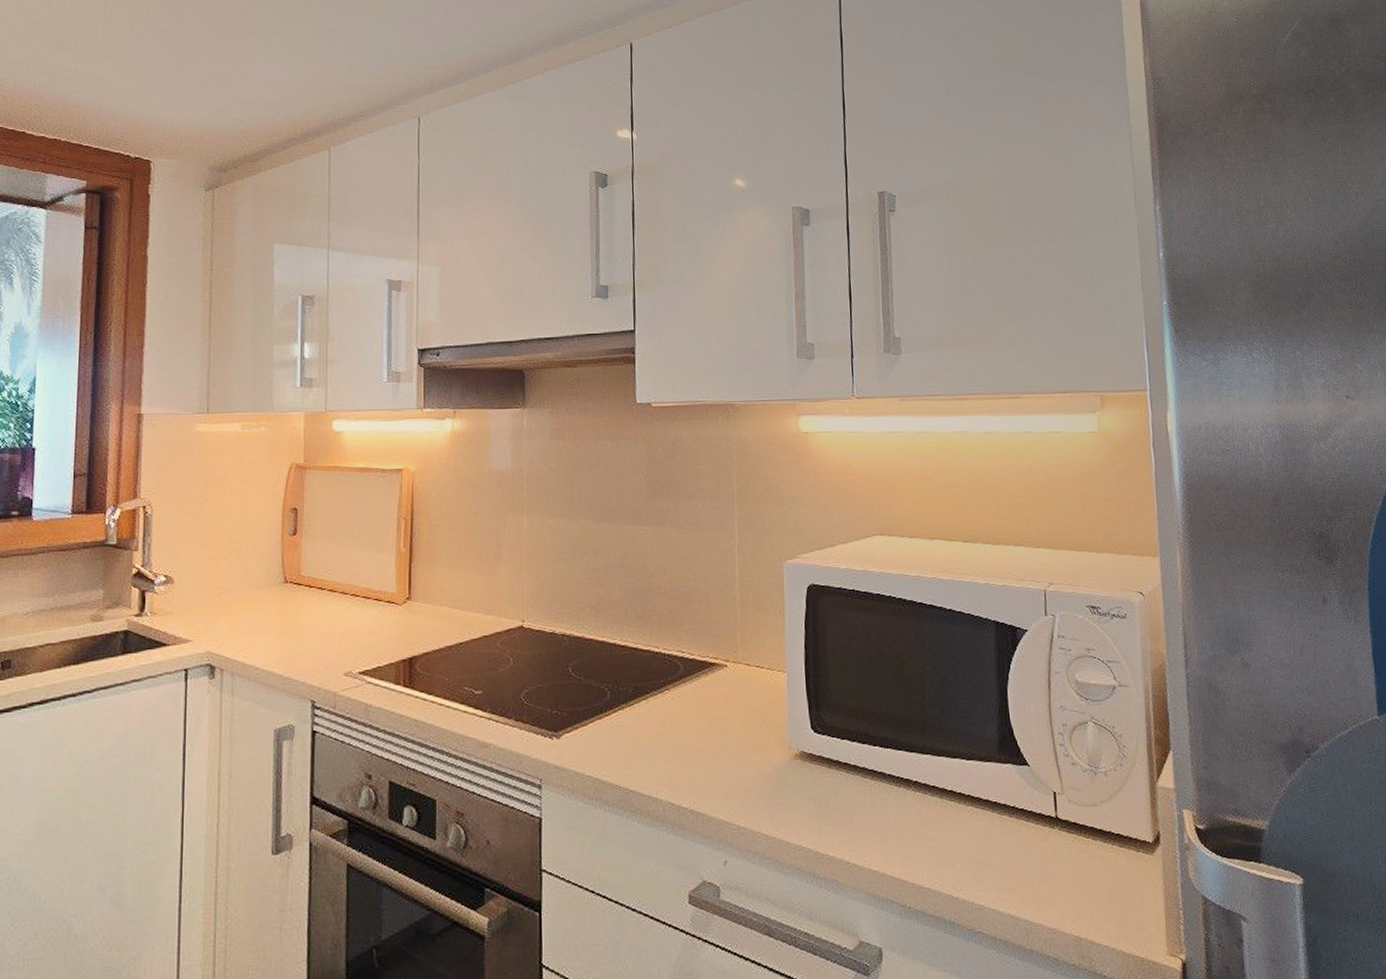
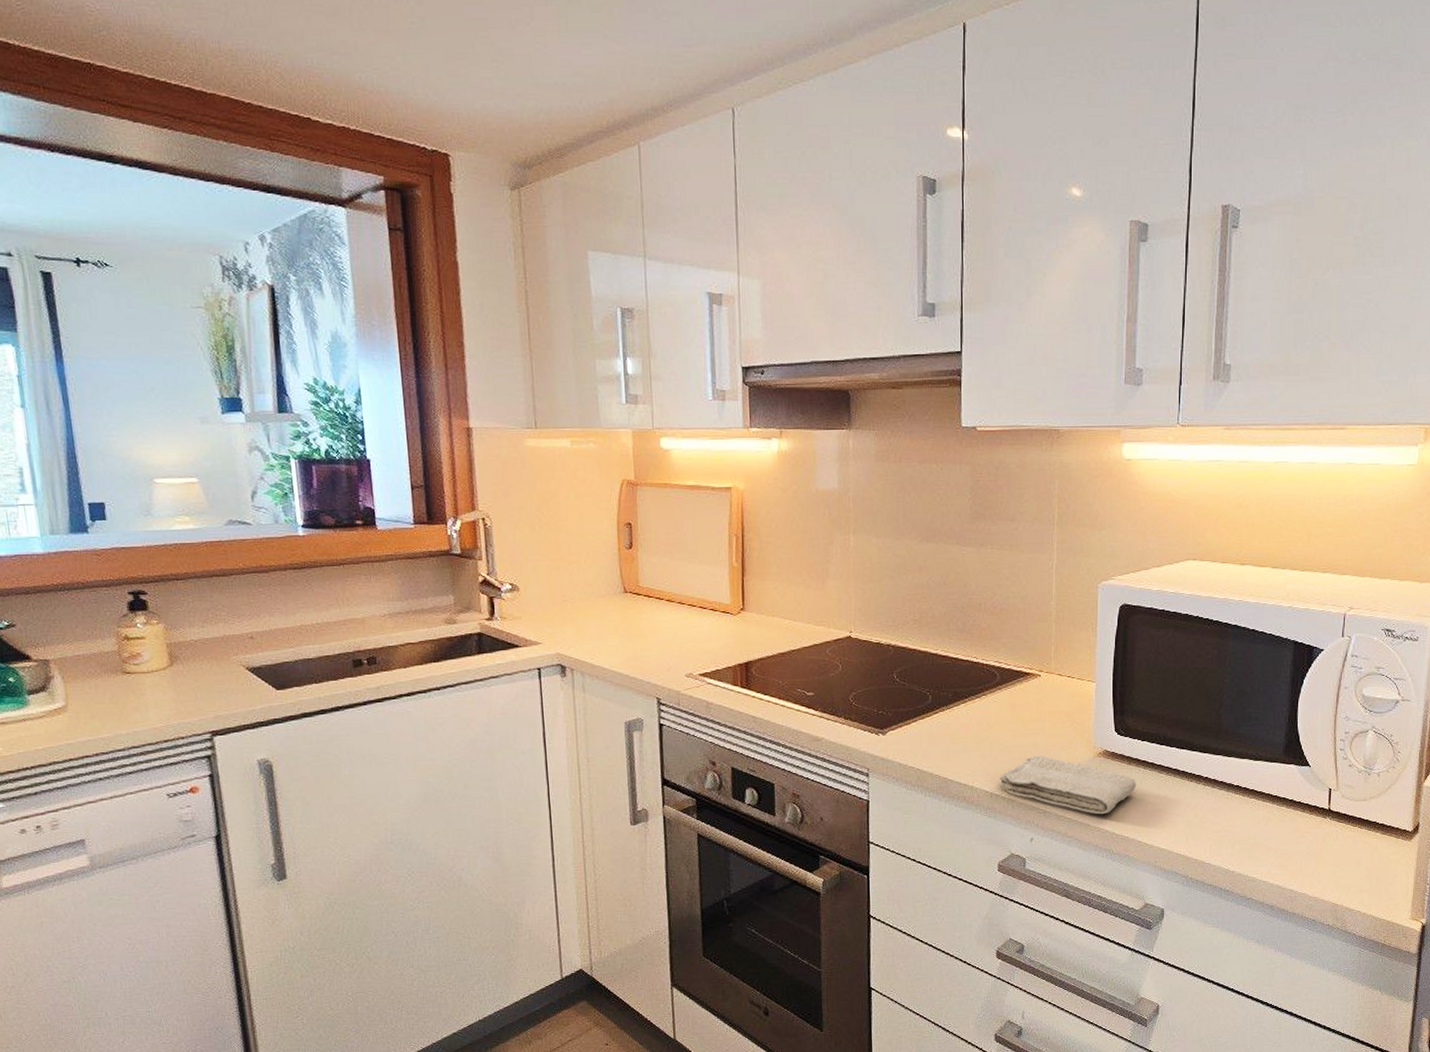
washcloth: none [686,759,839,830] -> present [999,756,1136,815]

